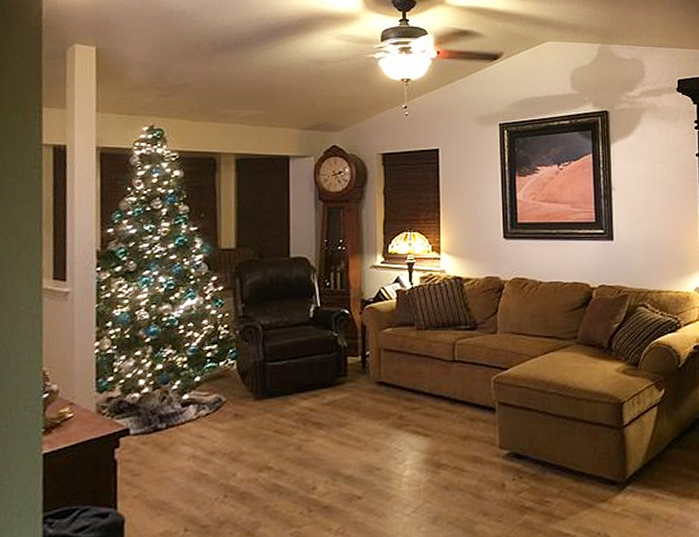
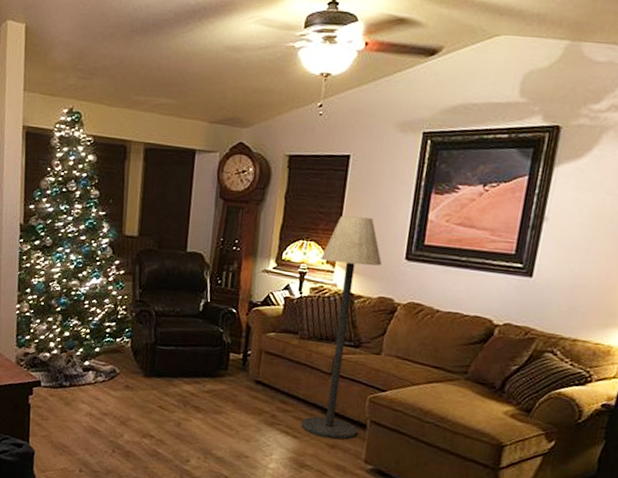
floor lamp: none [426,204,487,430] -> present [301,215,383,440]

